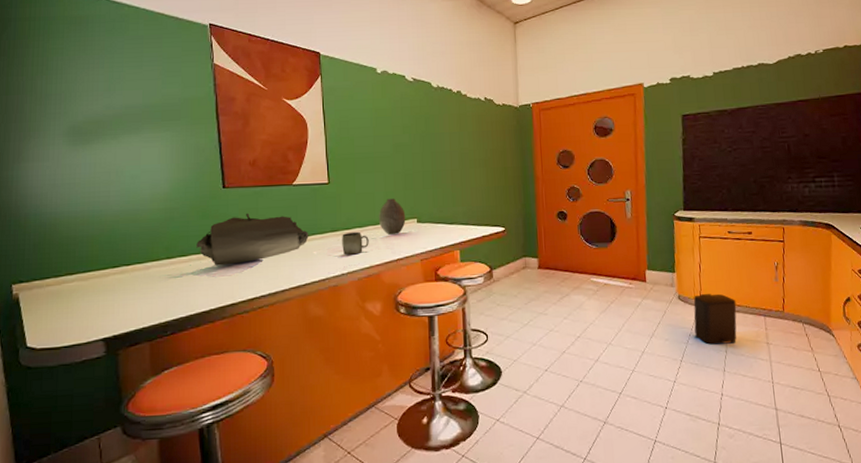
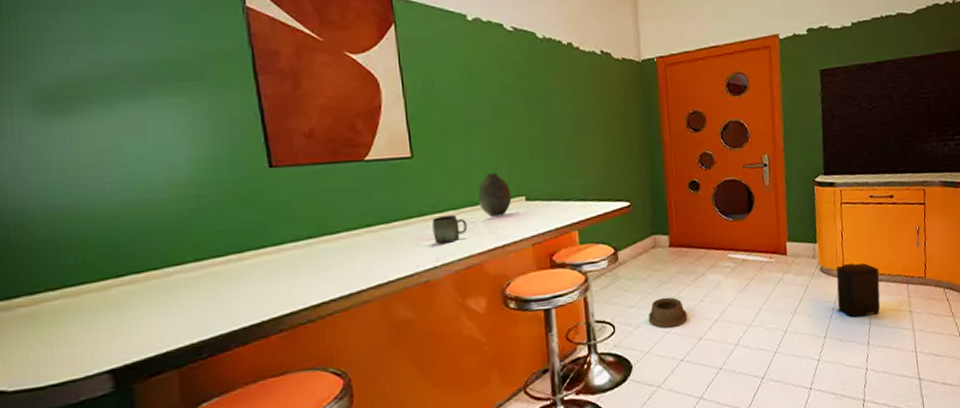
bag: present [196,213,309,266] -> none [236,197,390,266]
pet bowl: none [518,313,552,341] -> present [649,297,688,329]

